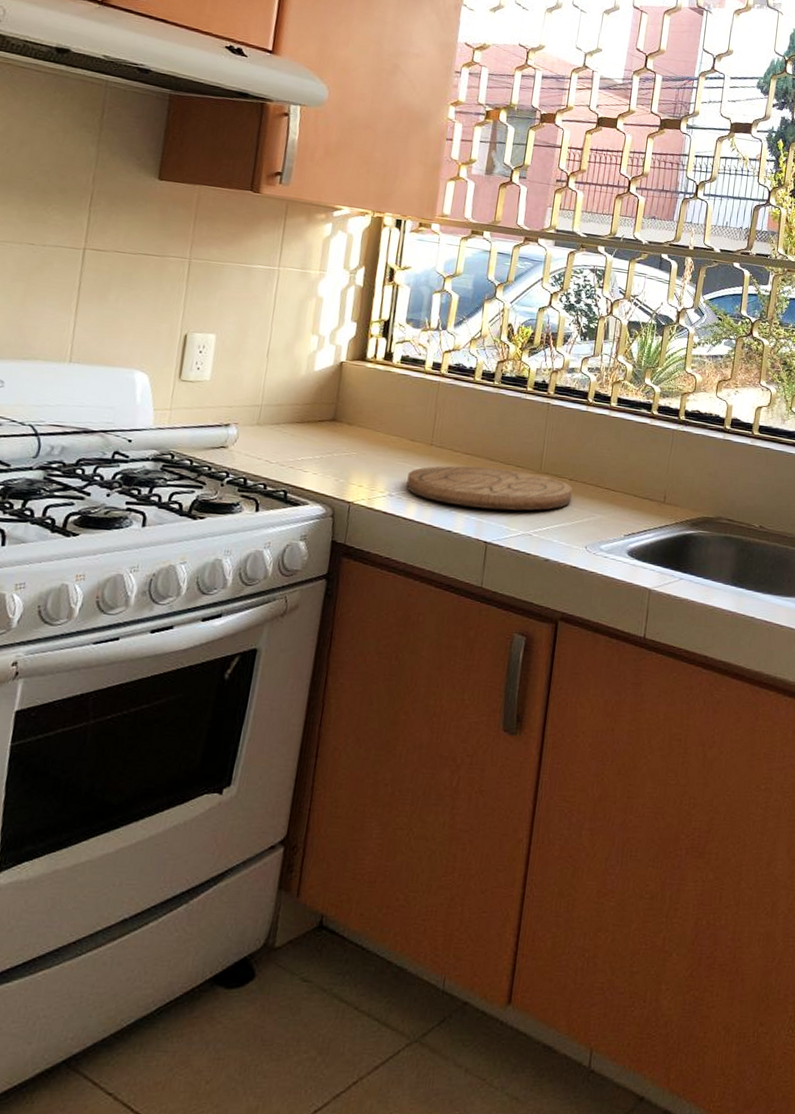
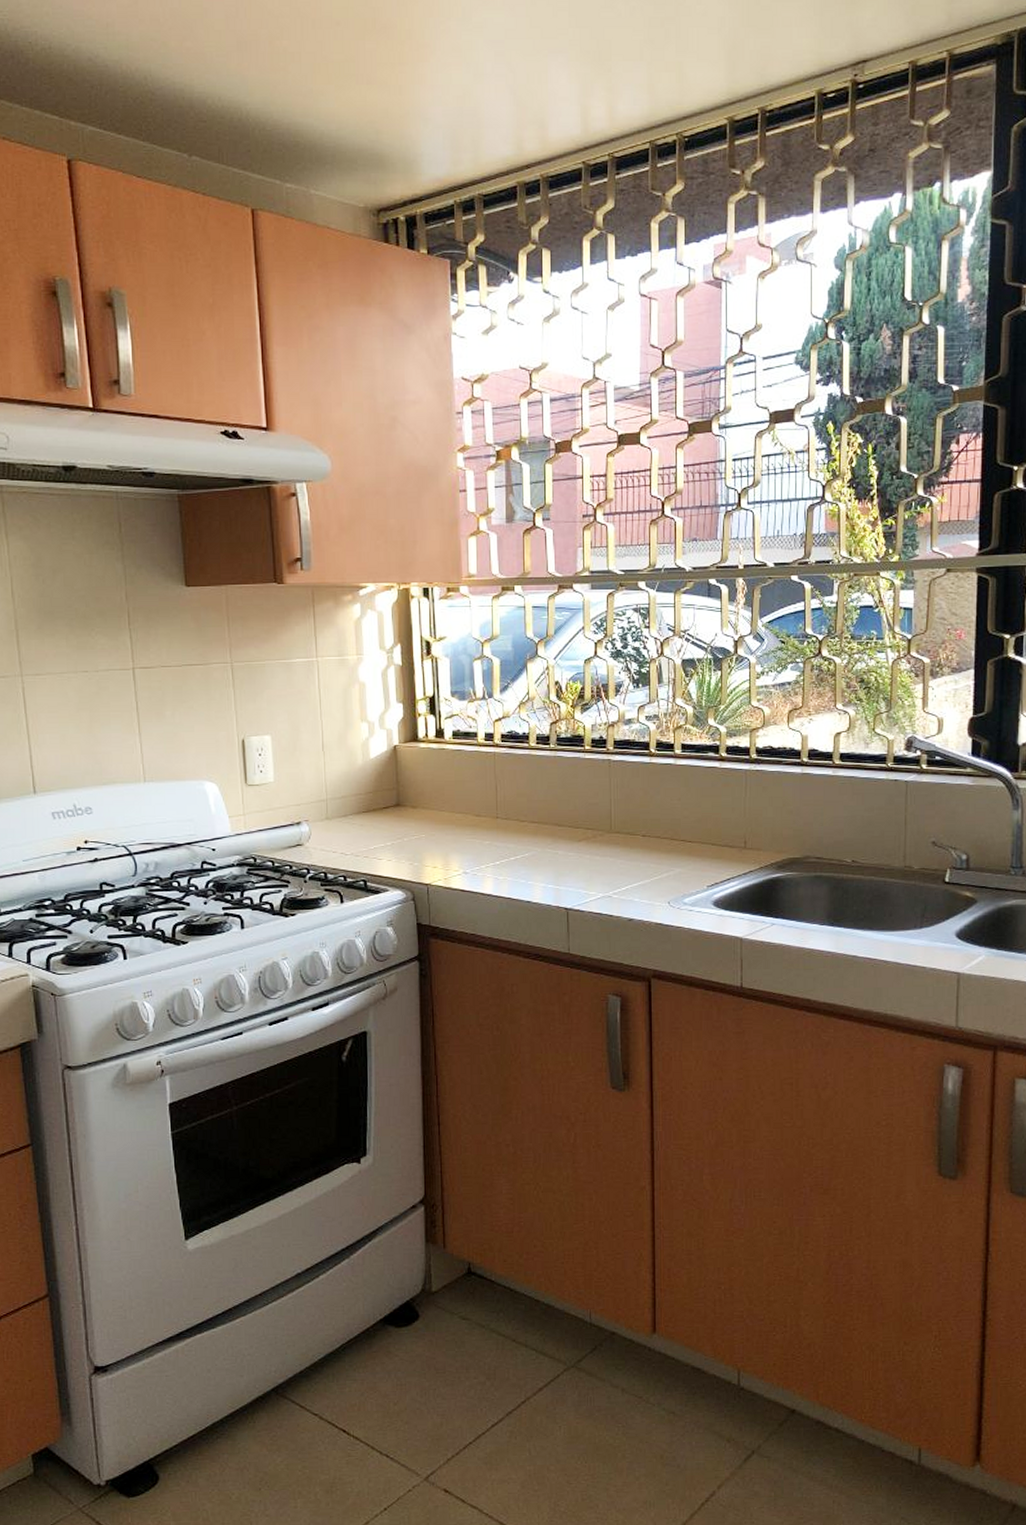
cutting board: present [406,465,573,511] -> none [479,834,647,875]

